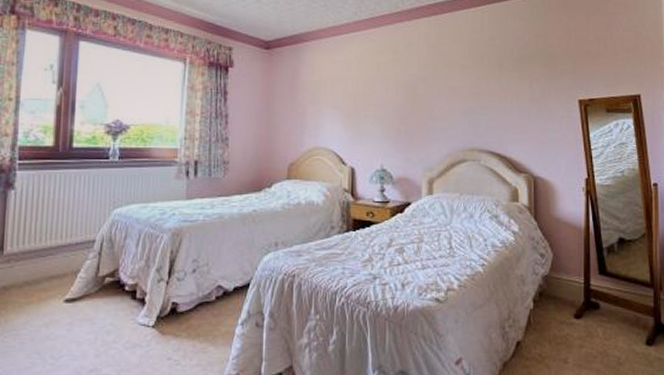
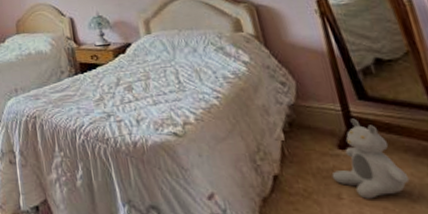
teddy bear: none [564,291,621,363] -> present [331,118,410,199]

